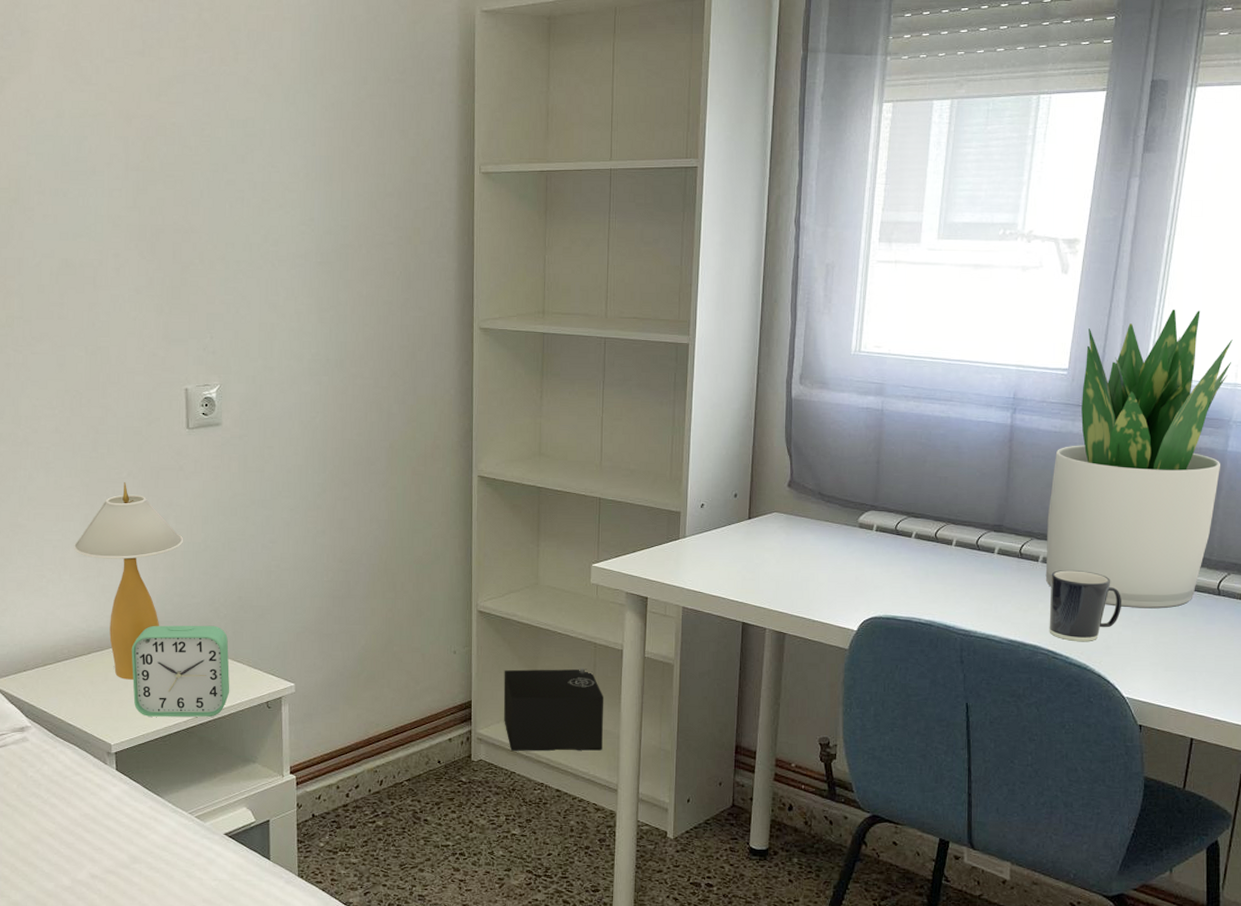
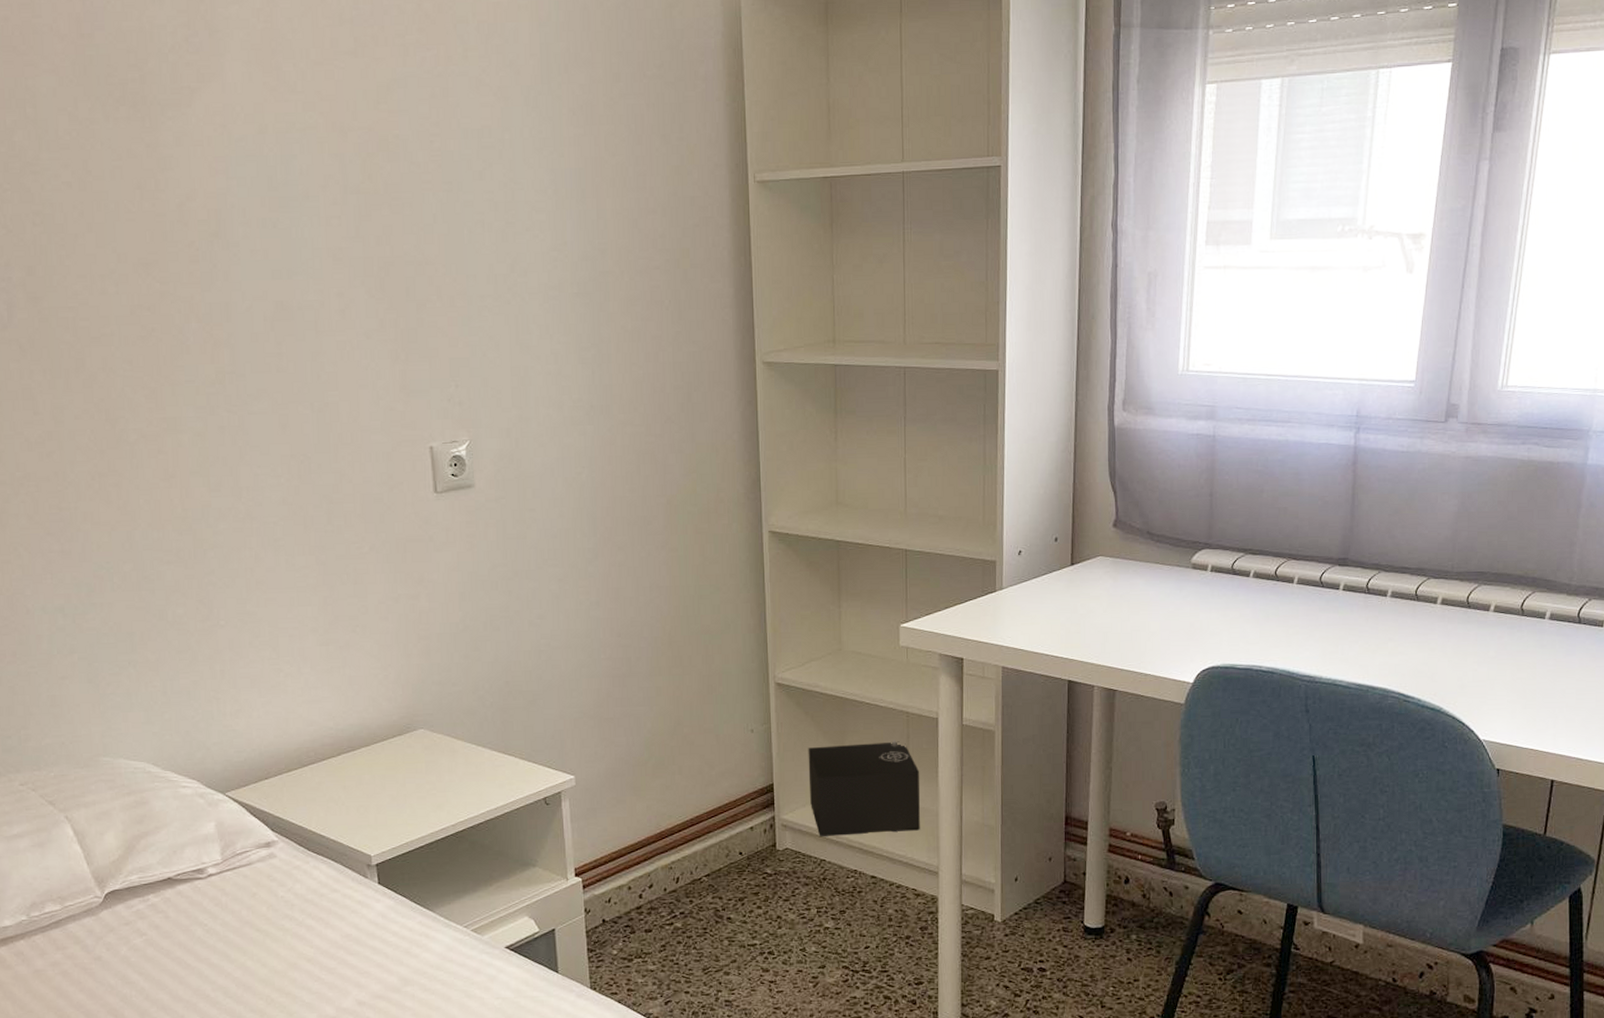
table lamp: present [73,482,184,680] -> none [312,558,439,782]
alarm clock: present [131,625,230,717] -> none [387,715,502,822]
planter: present [1045,309,1233,609] -> none [1394,308,1592,642]
mug: present [1049,569,1122,642] -> none [1399,603,1477,683]

